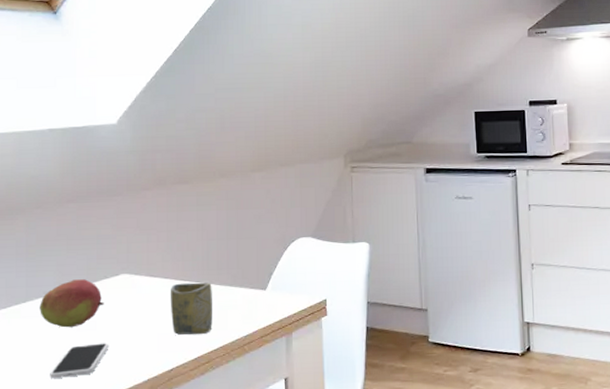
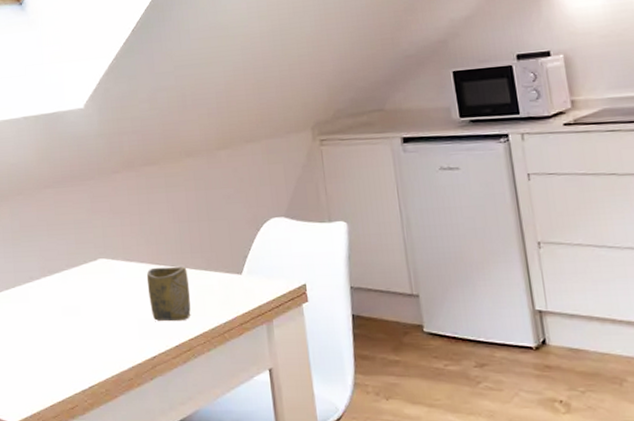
fruit: present [40,279,104,328] -> none [27,264,86,313]
smartphone: present [50,343,109,378] -> none [41,328,94,363]

